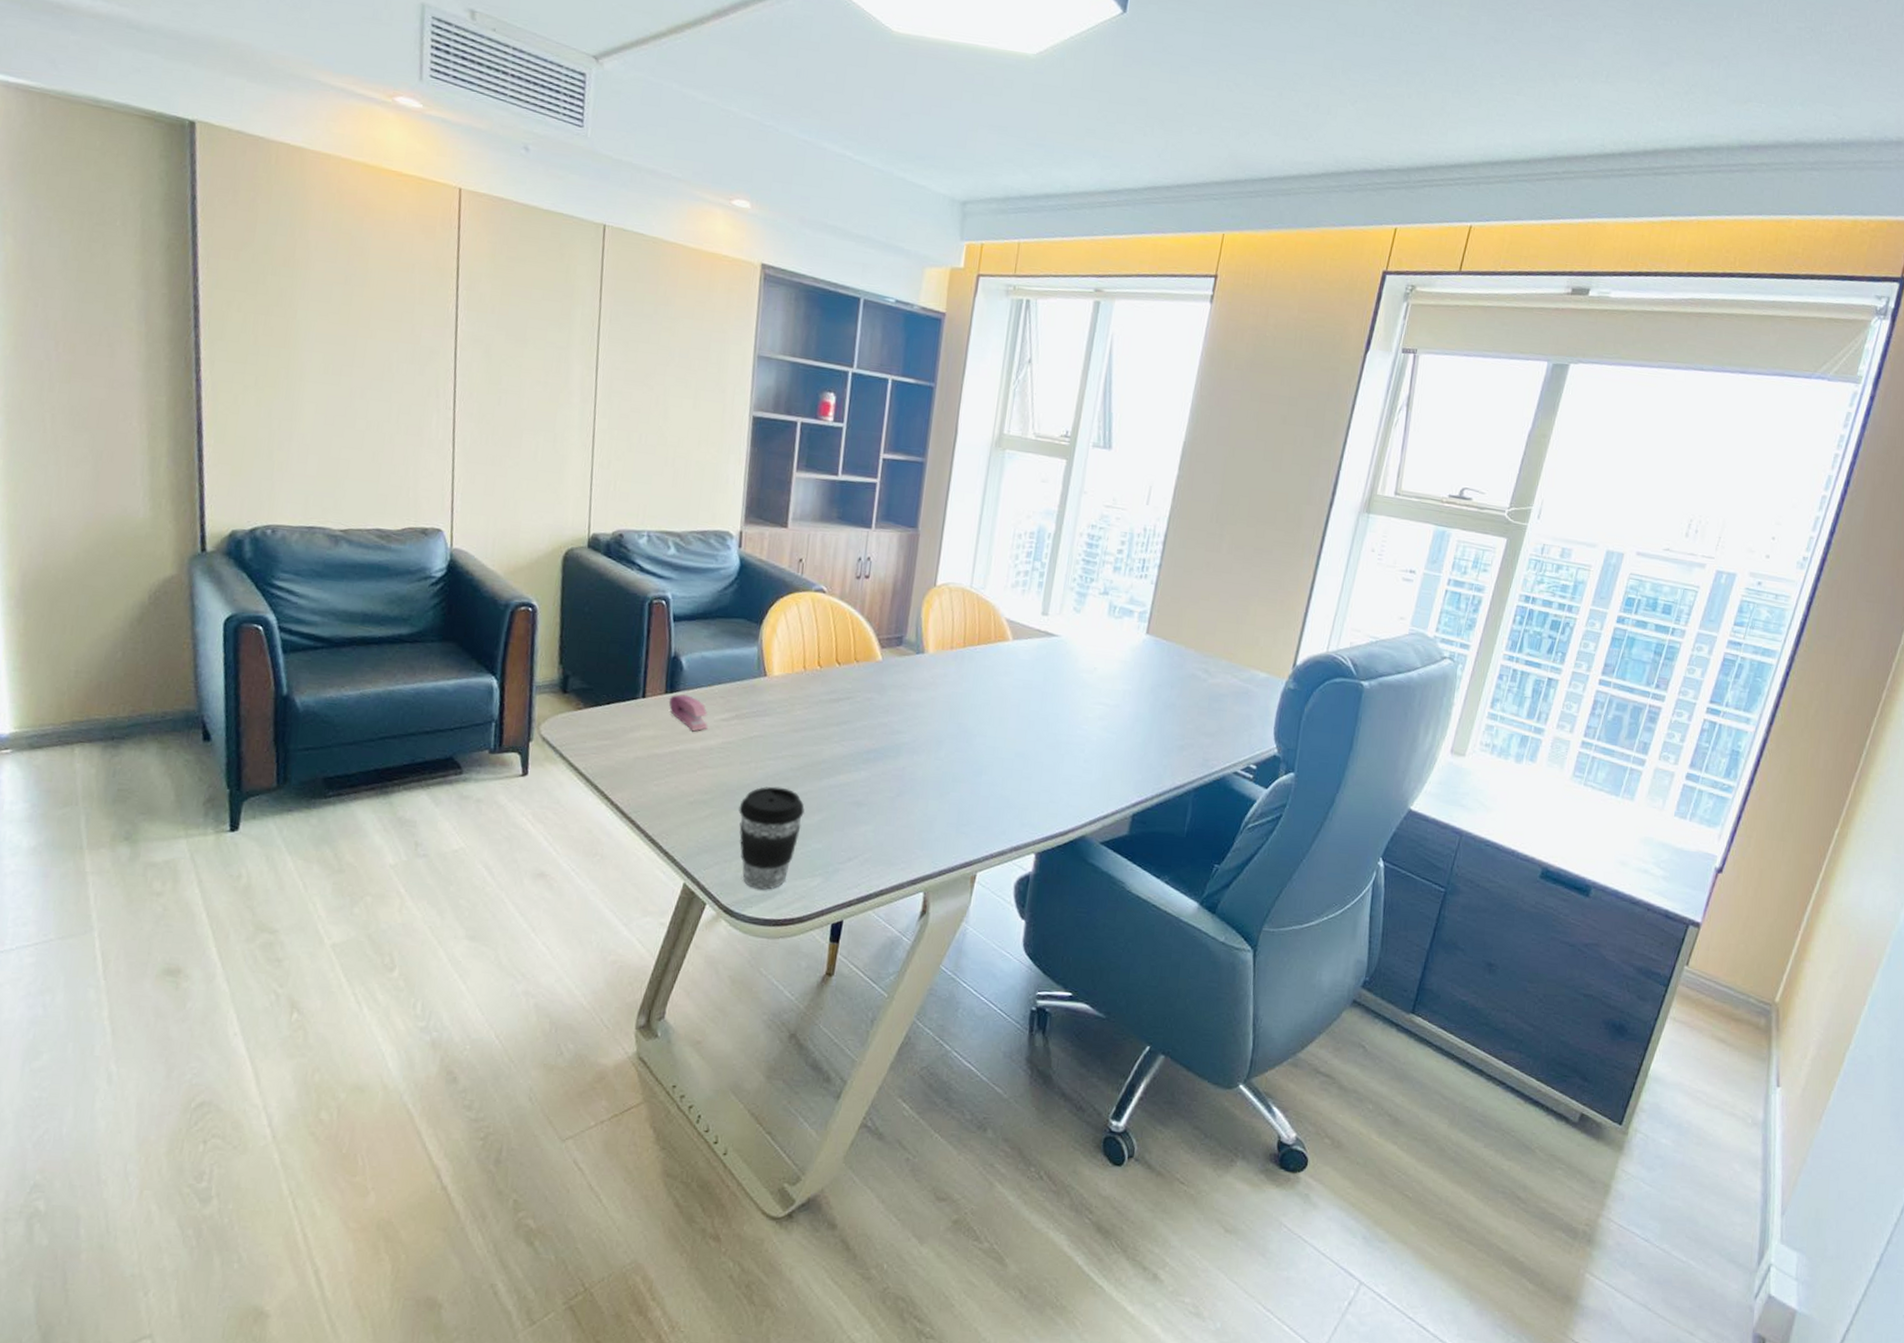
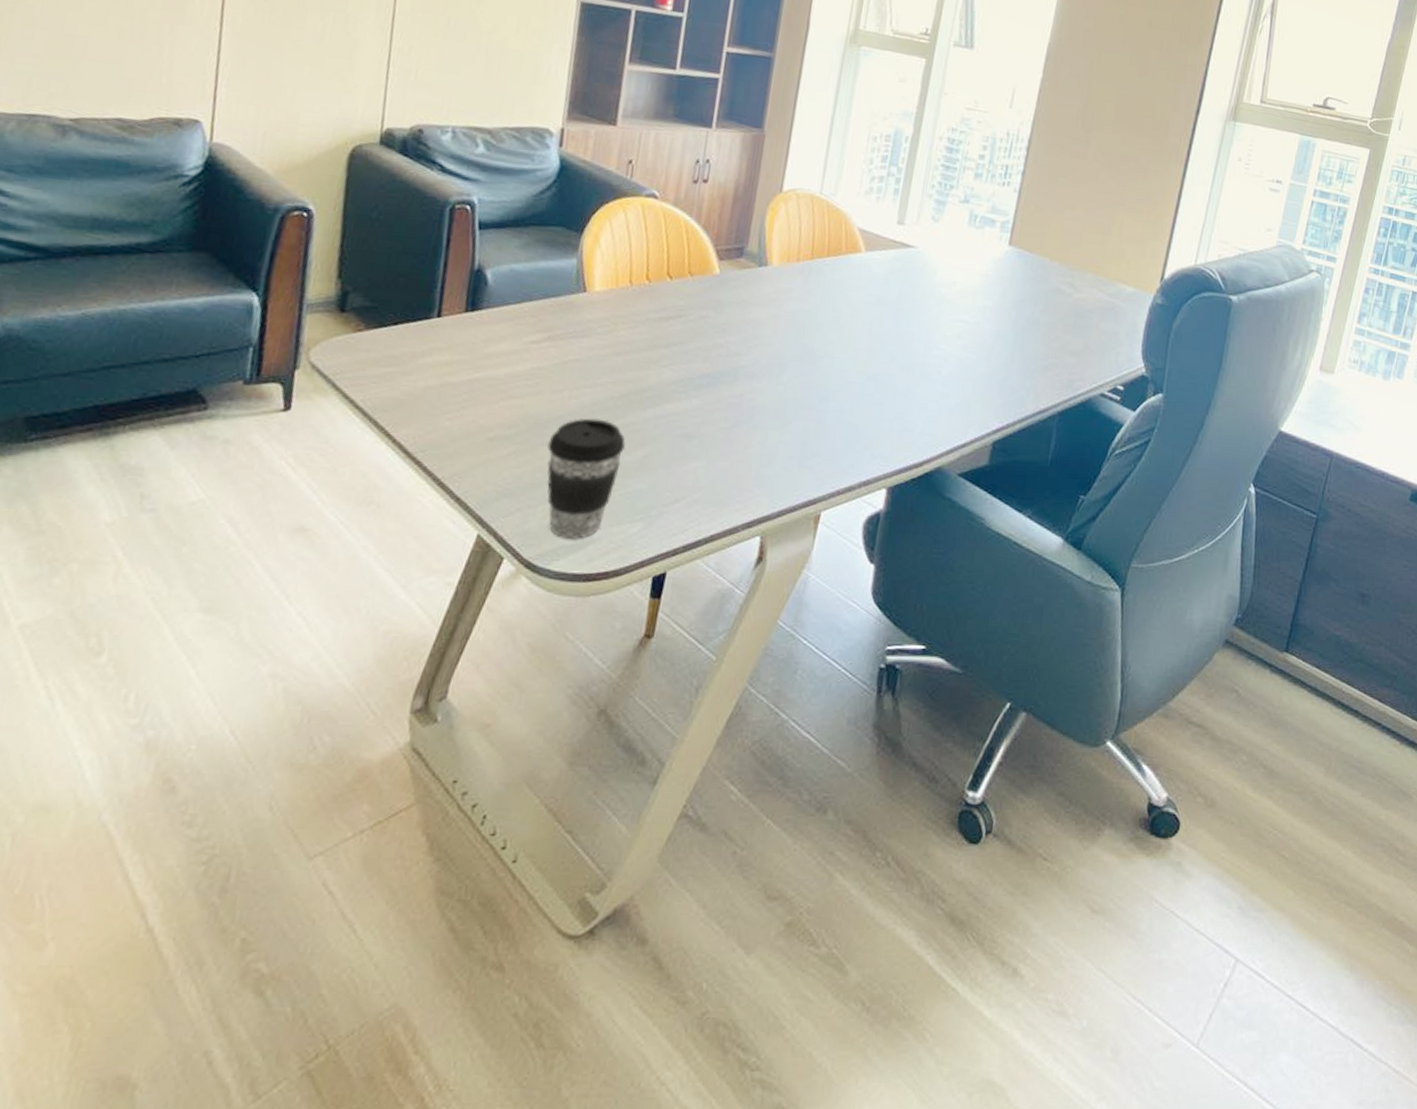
stapler: present [668,694,708,732] -> none [469,312,516,356]

